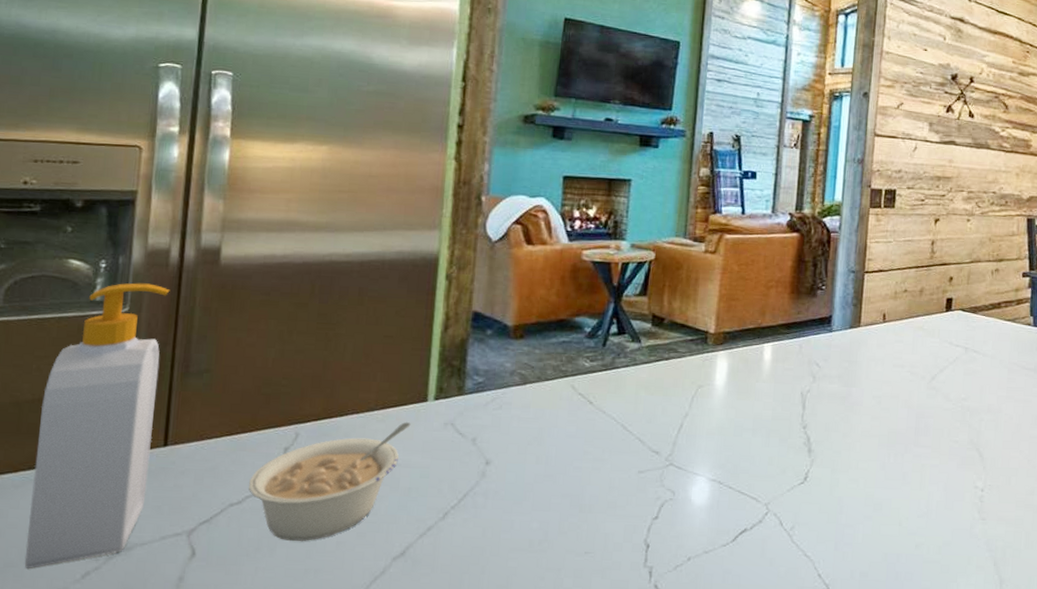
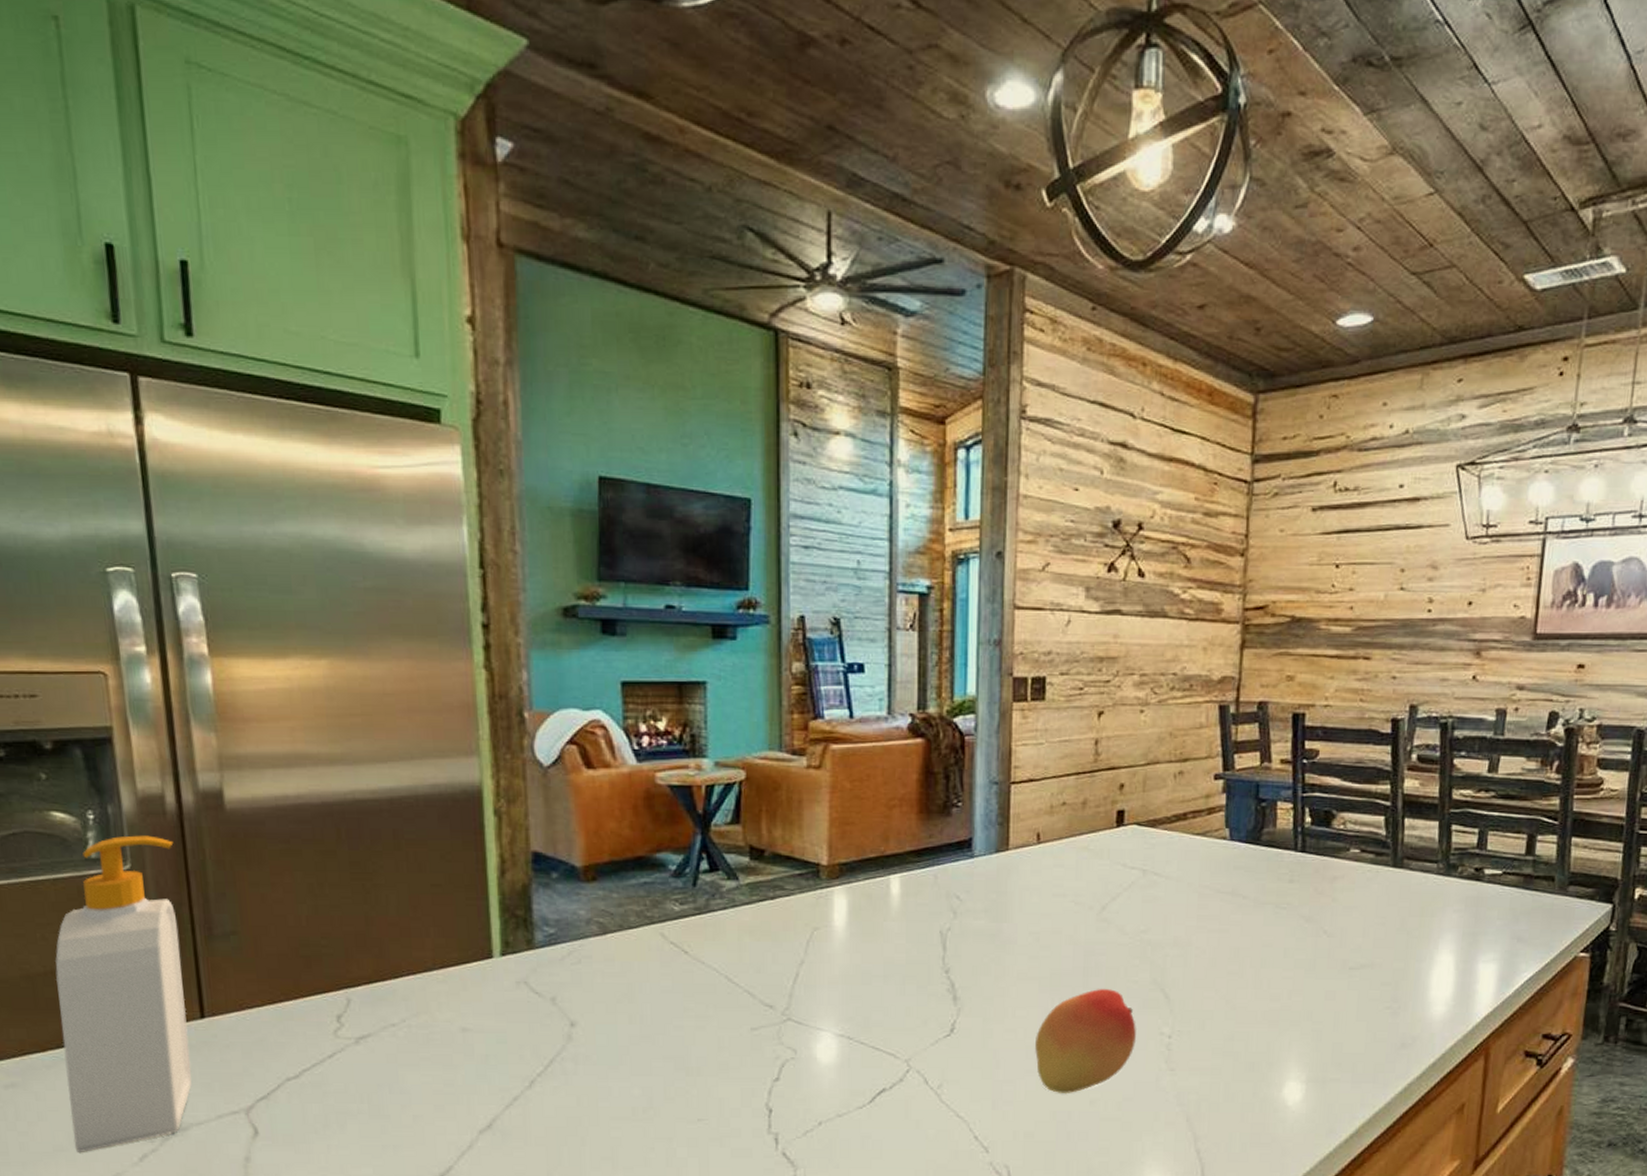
legume: present [249,421,411,542] -> none [304,981,478,1117]
fruit: none [873,447,956,538] -> present [1035,989,1136,1094]

